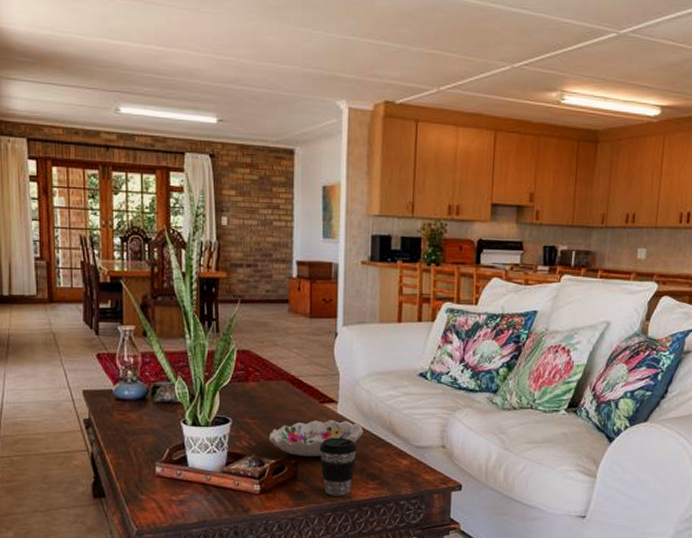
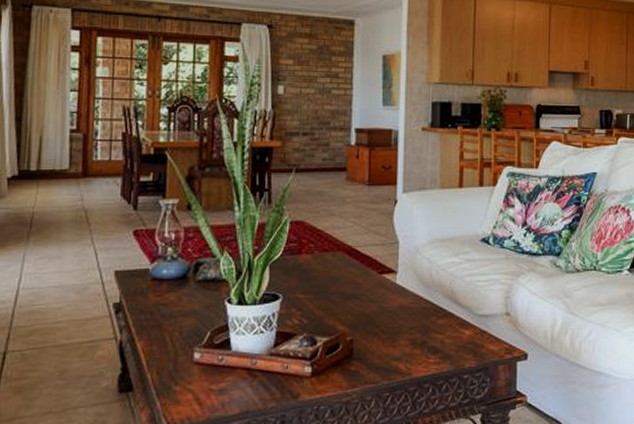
decorative bowl: present [268,419,363,456] -> none [322,291,424,332]
coffee cup: present [319,437,357,496] -> none [377,310,418,374]

